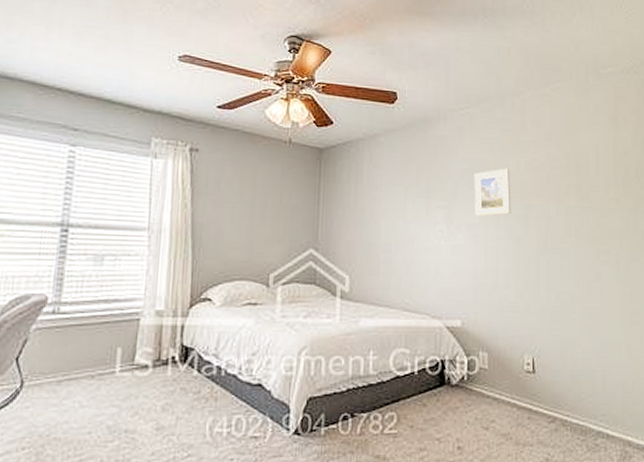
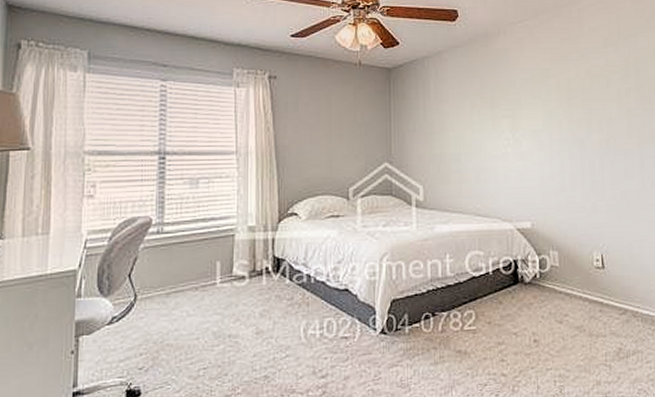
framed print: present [474,168,511,217] -> none [536,75,574,123]

